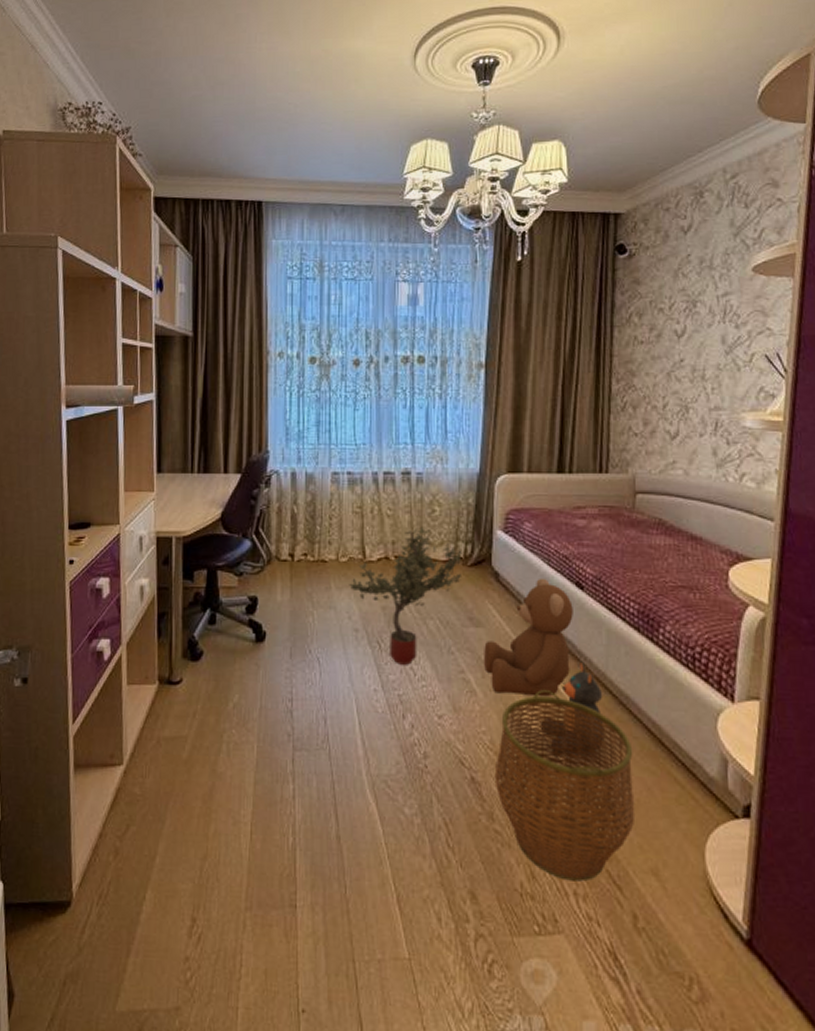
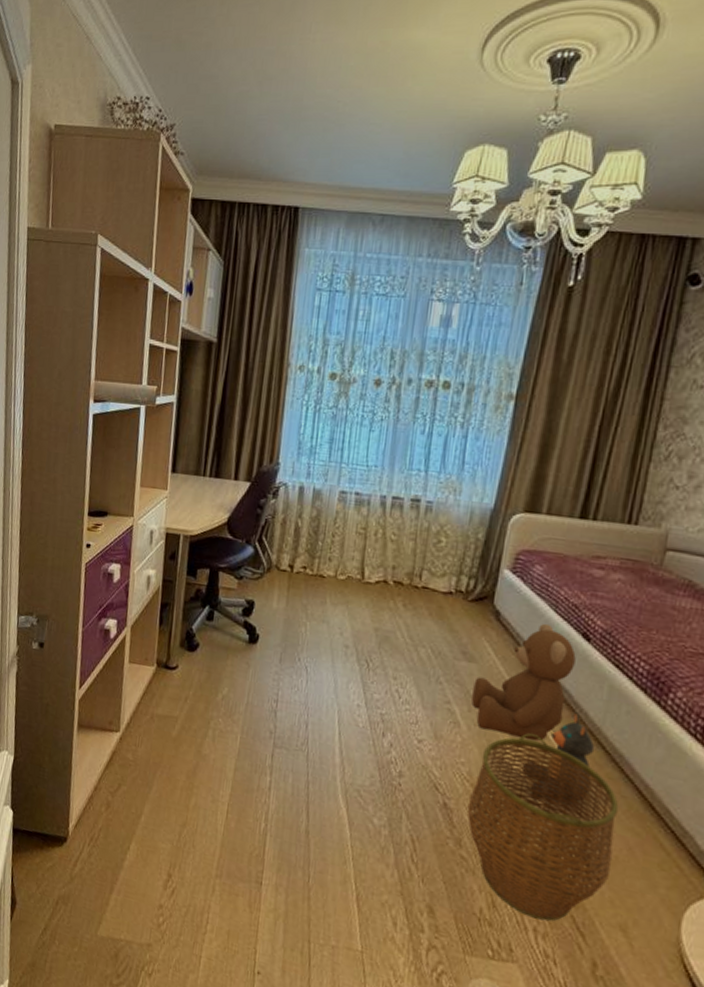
potted tree: present [349,526,462,665] -> none [344,555,464,687]

